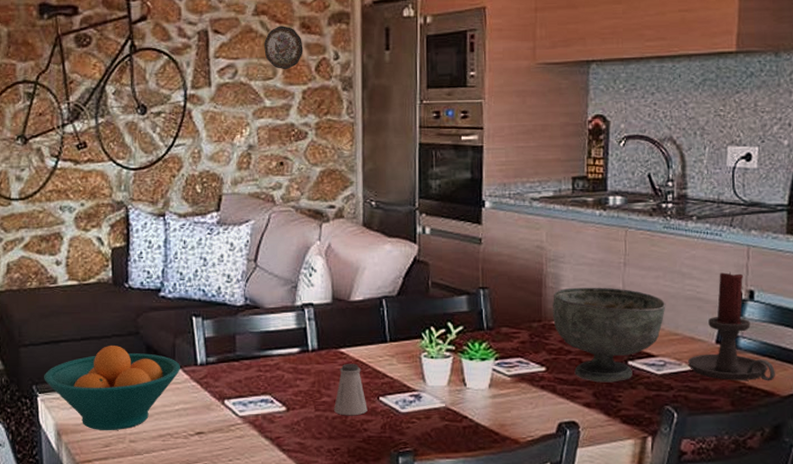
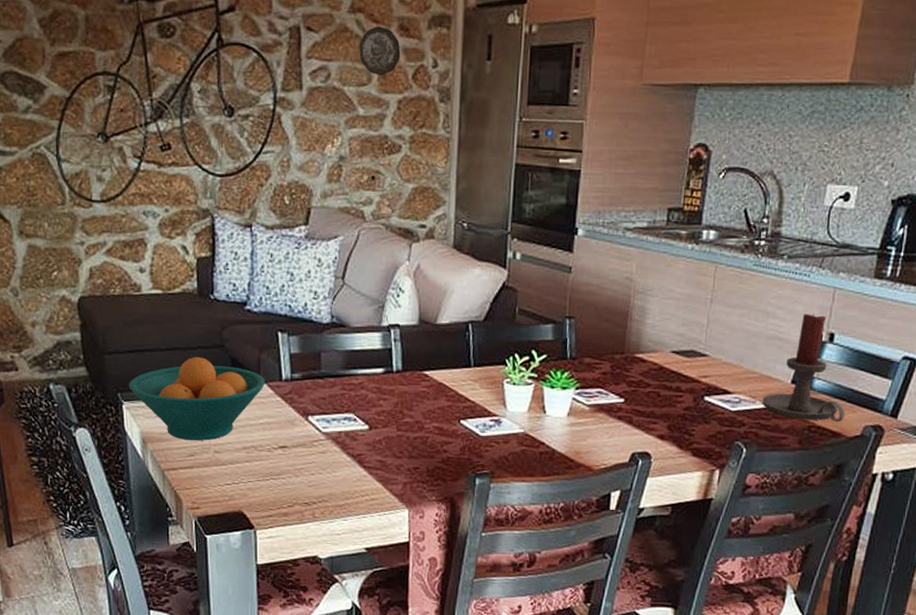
saltshaker: present [334,363,368,416] -> none [415,385,448,437]
decorative bowl: present [553,287,666,383] -> none [635,321,748,417]

